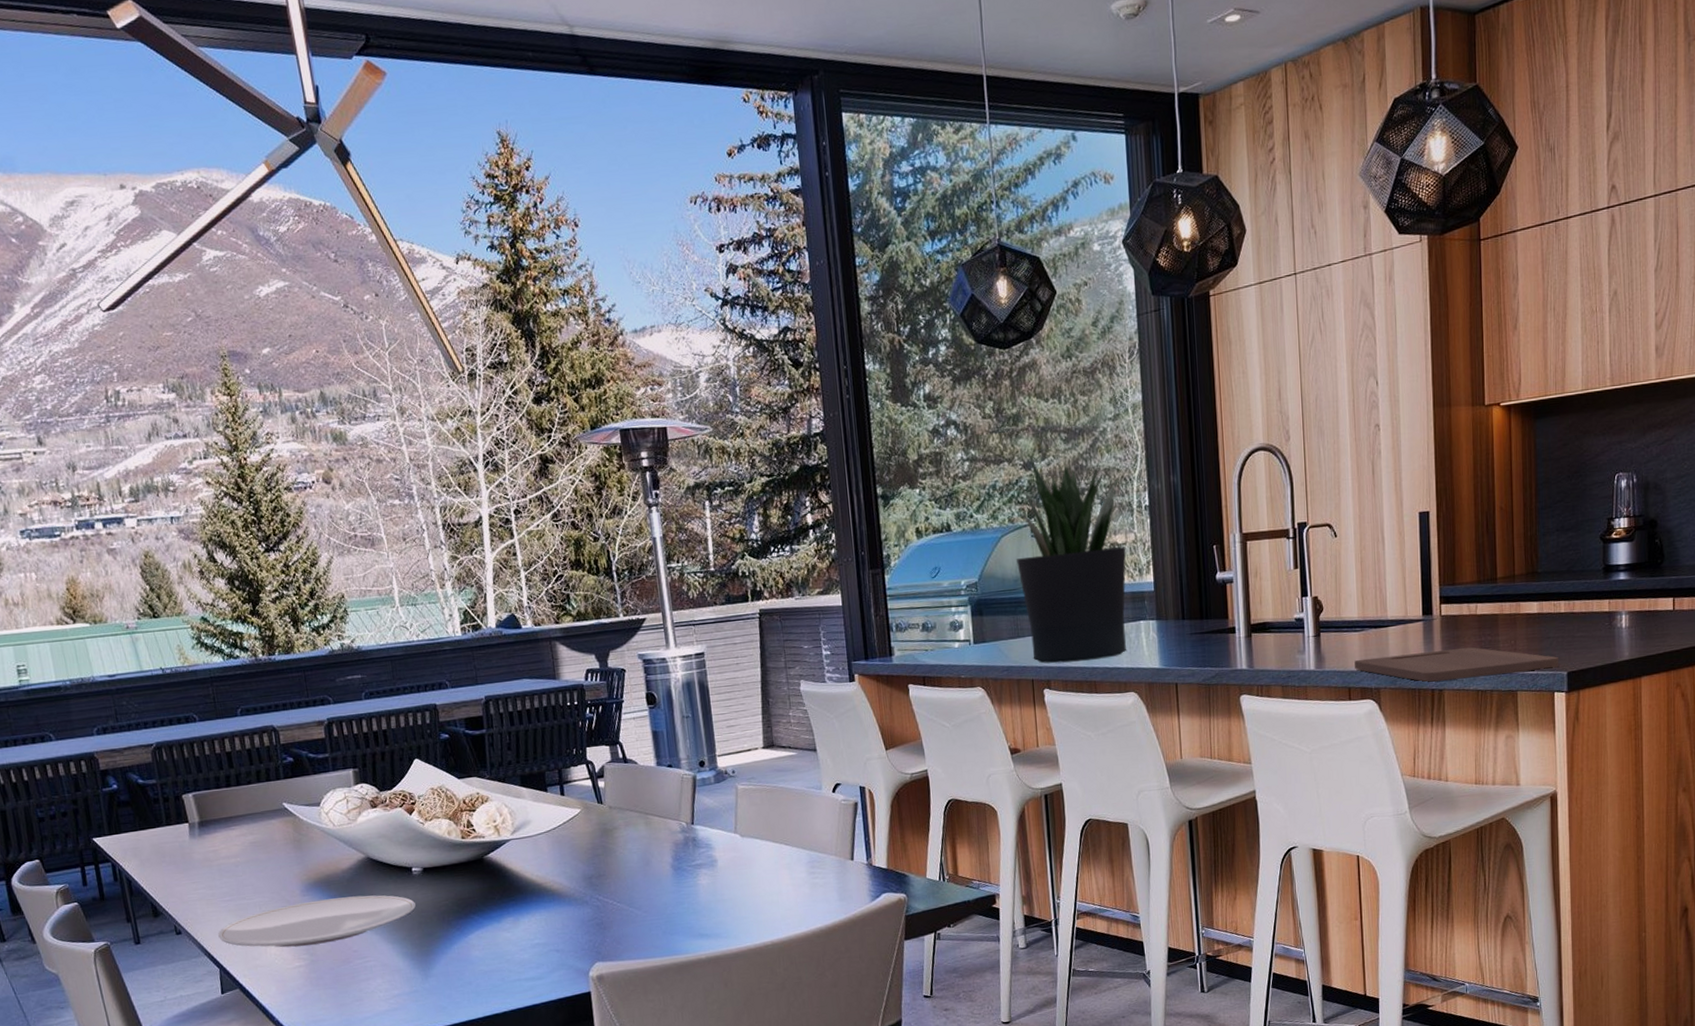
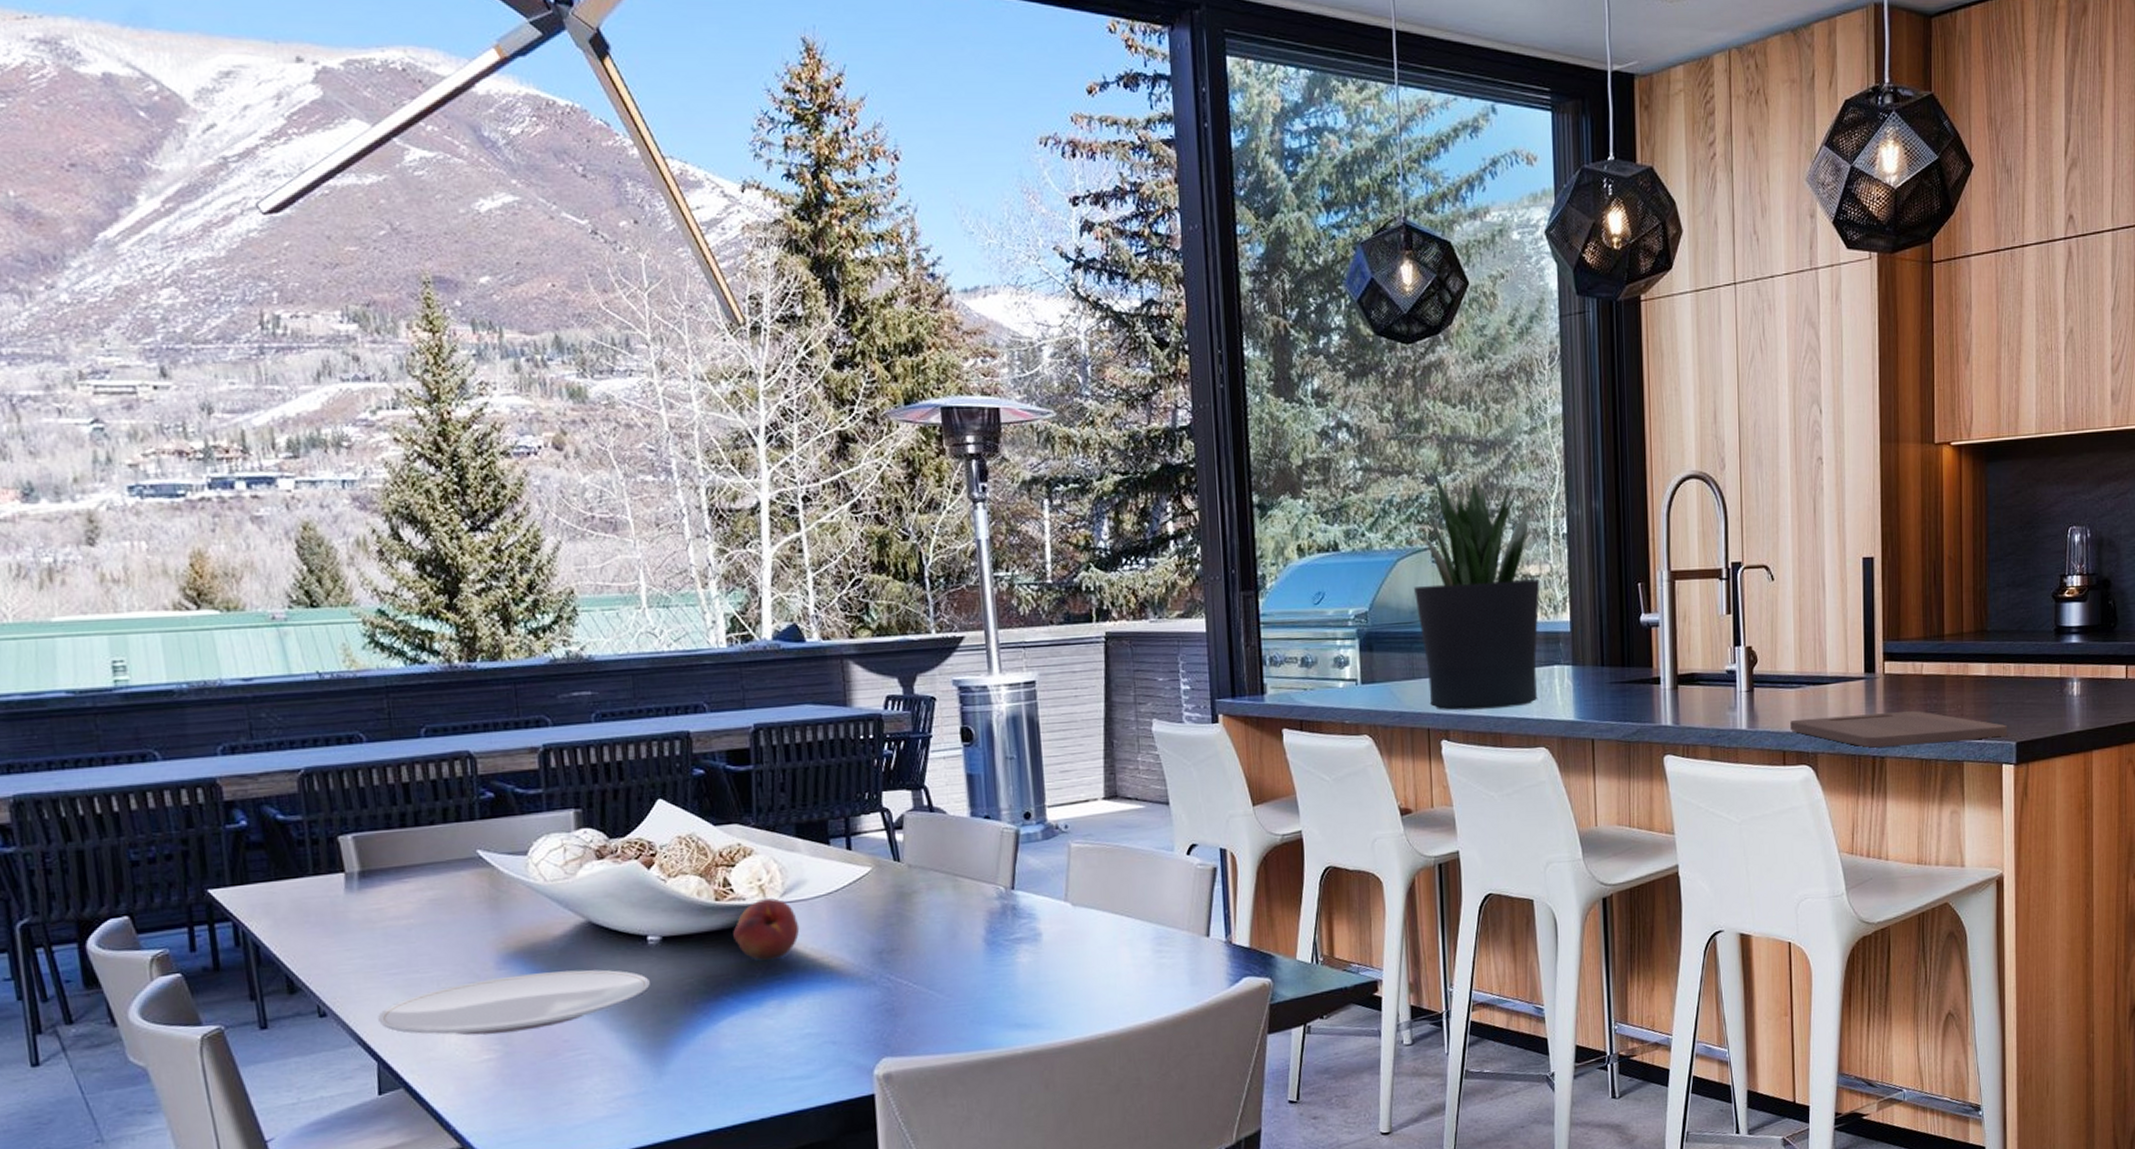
fruit: none [476,836,527,886] -> present [733,898,800,960]

